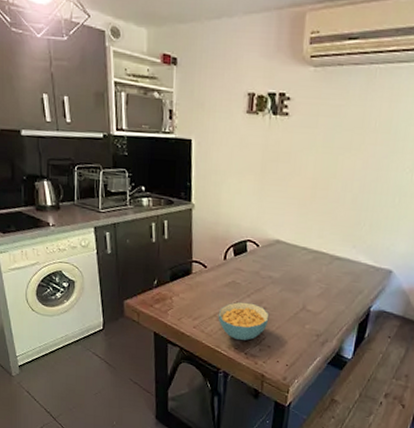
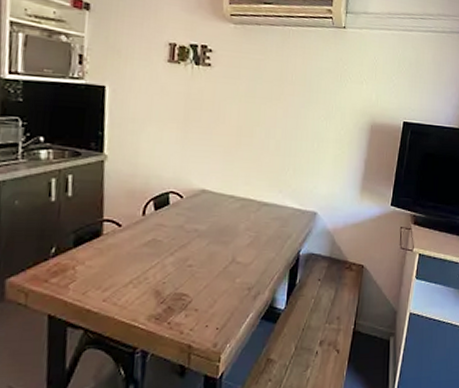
cereal bowl: present [218,301,270,340] -> none [134,262,196,307]

